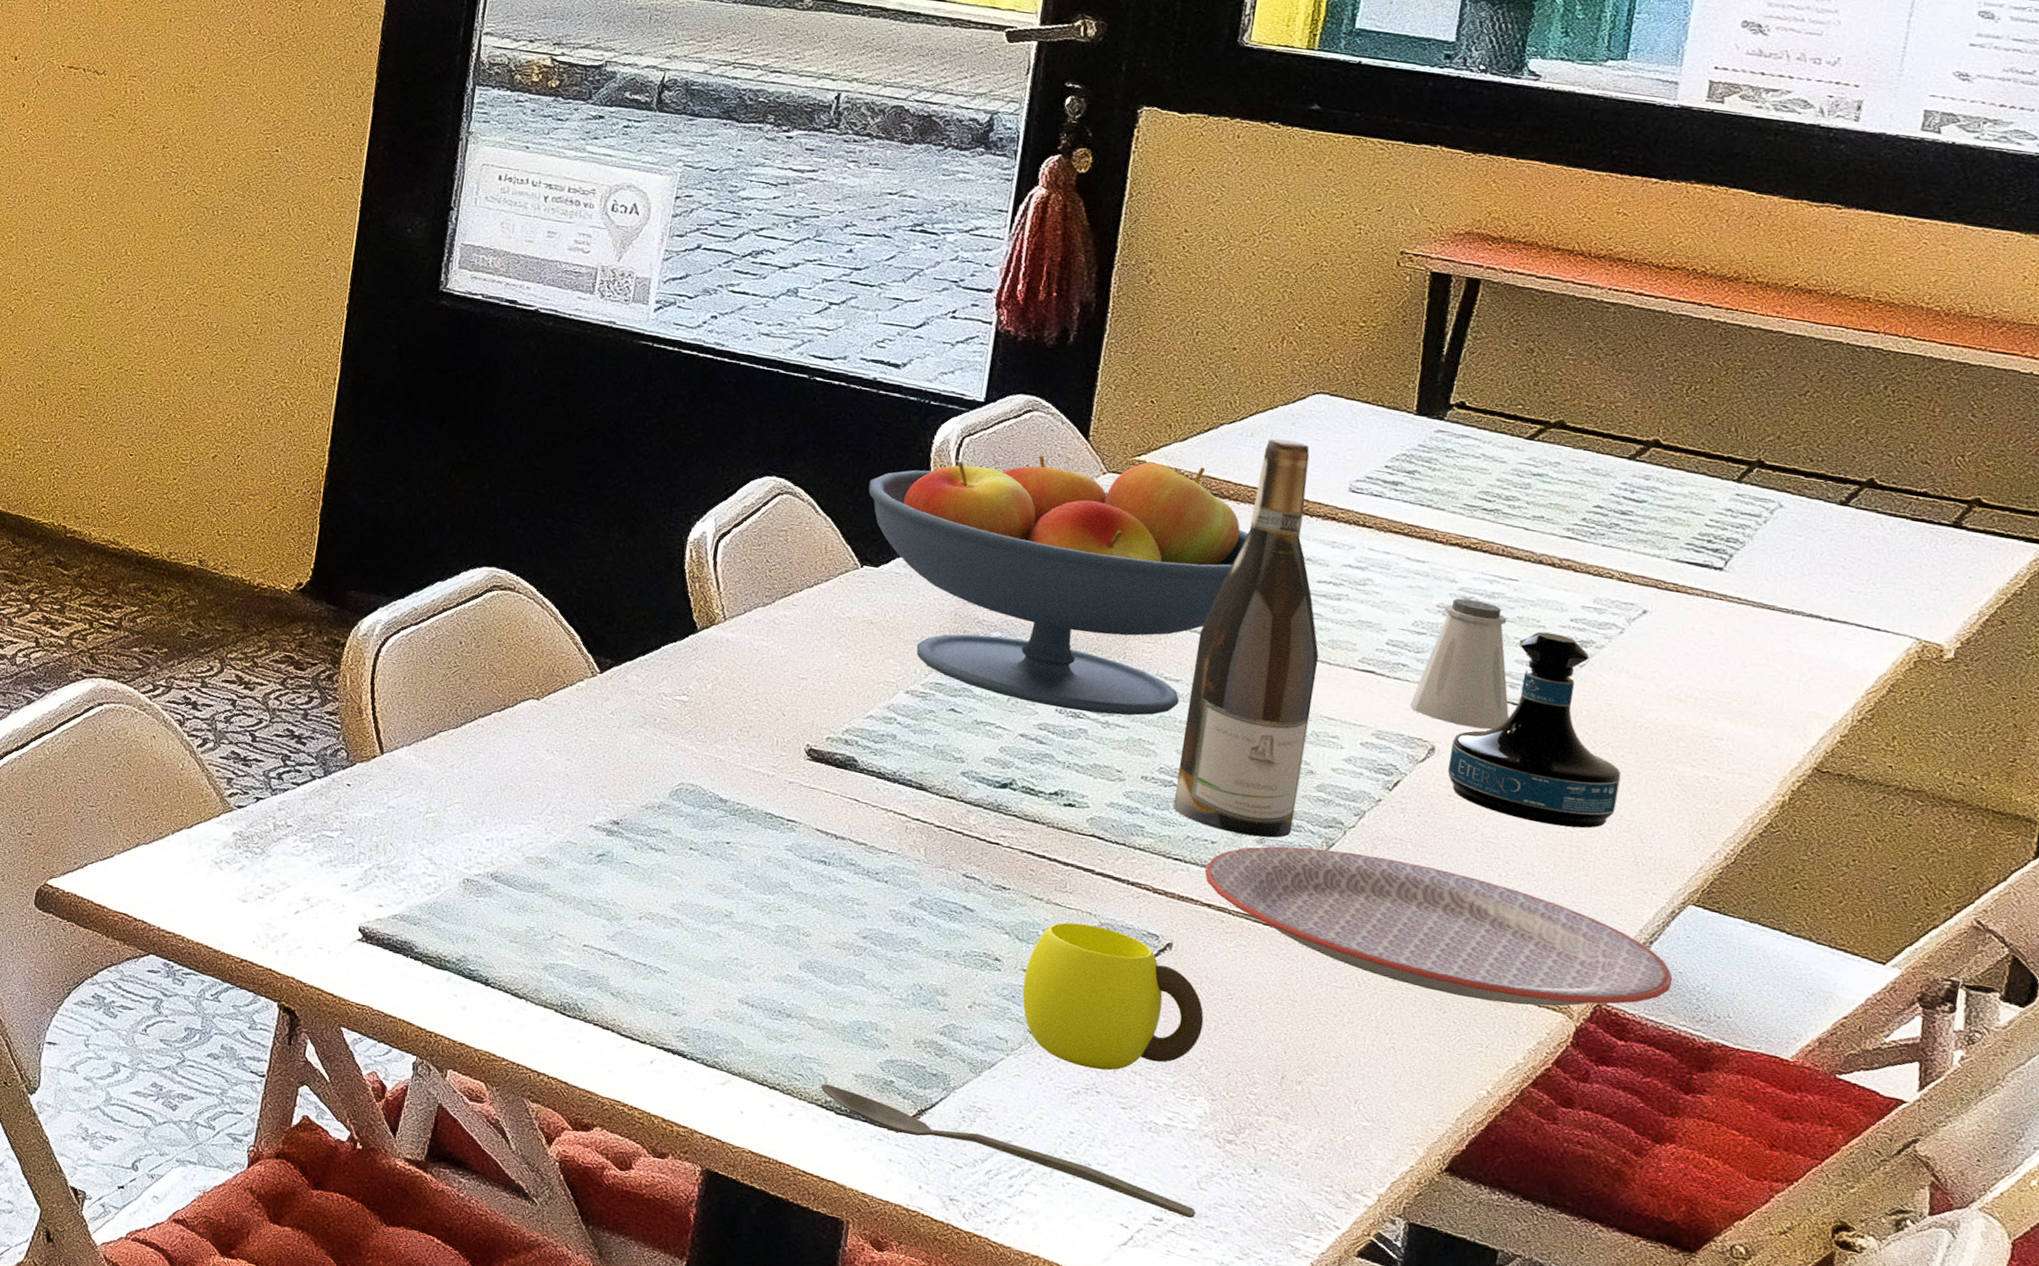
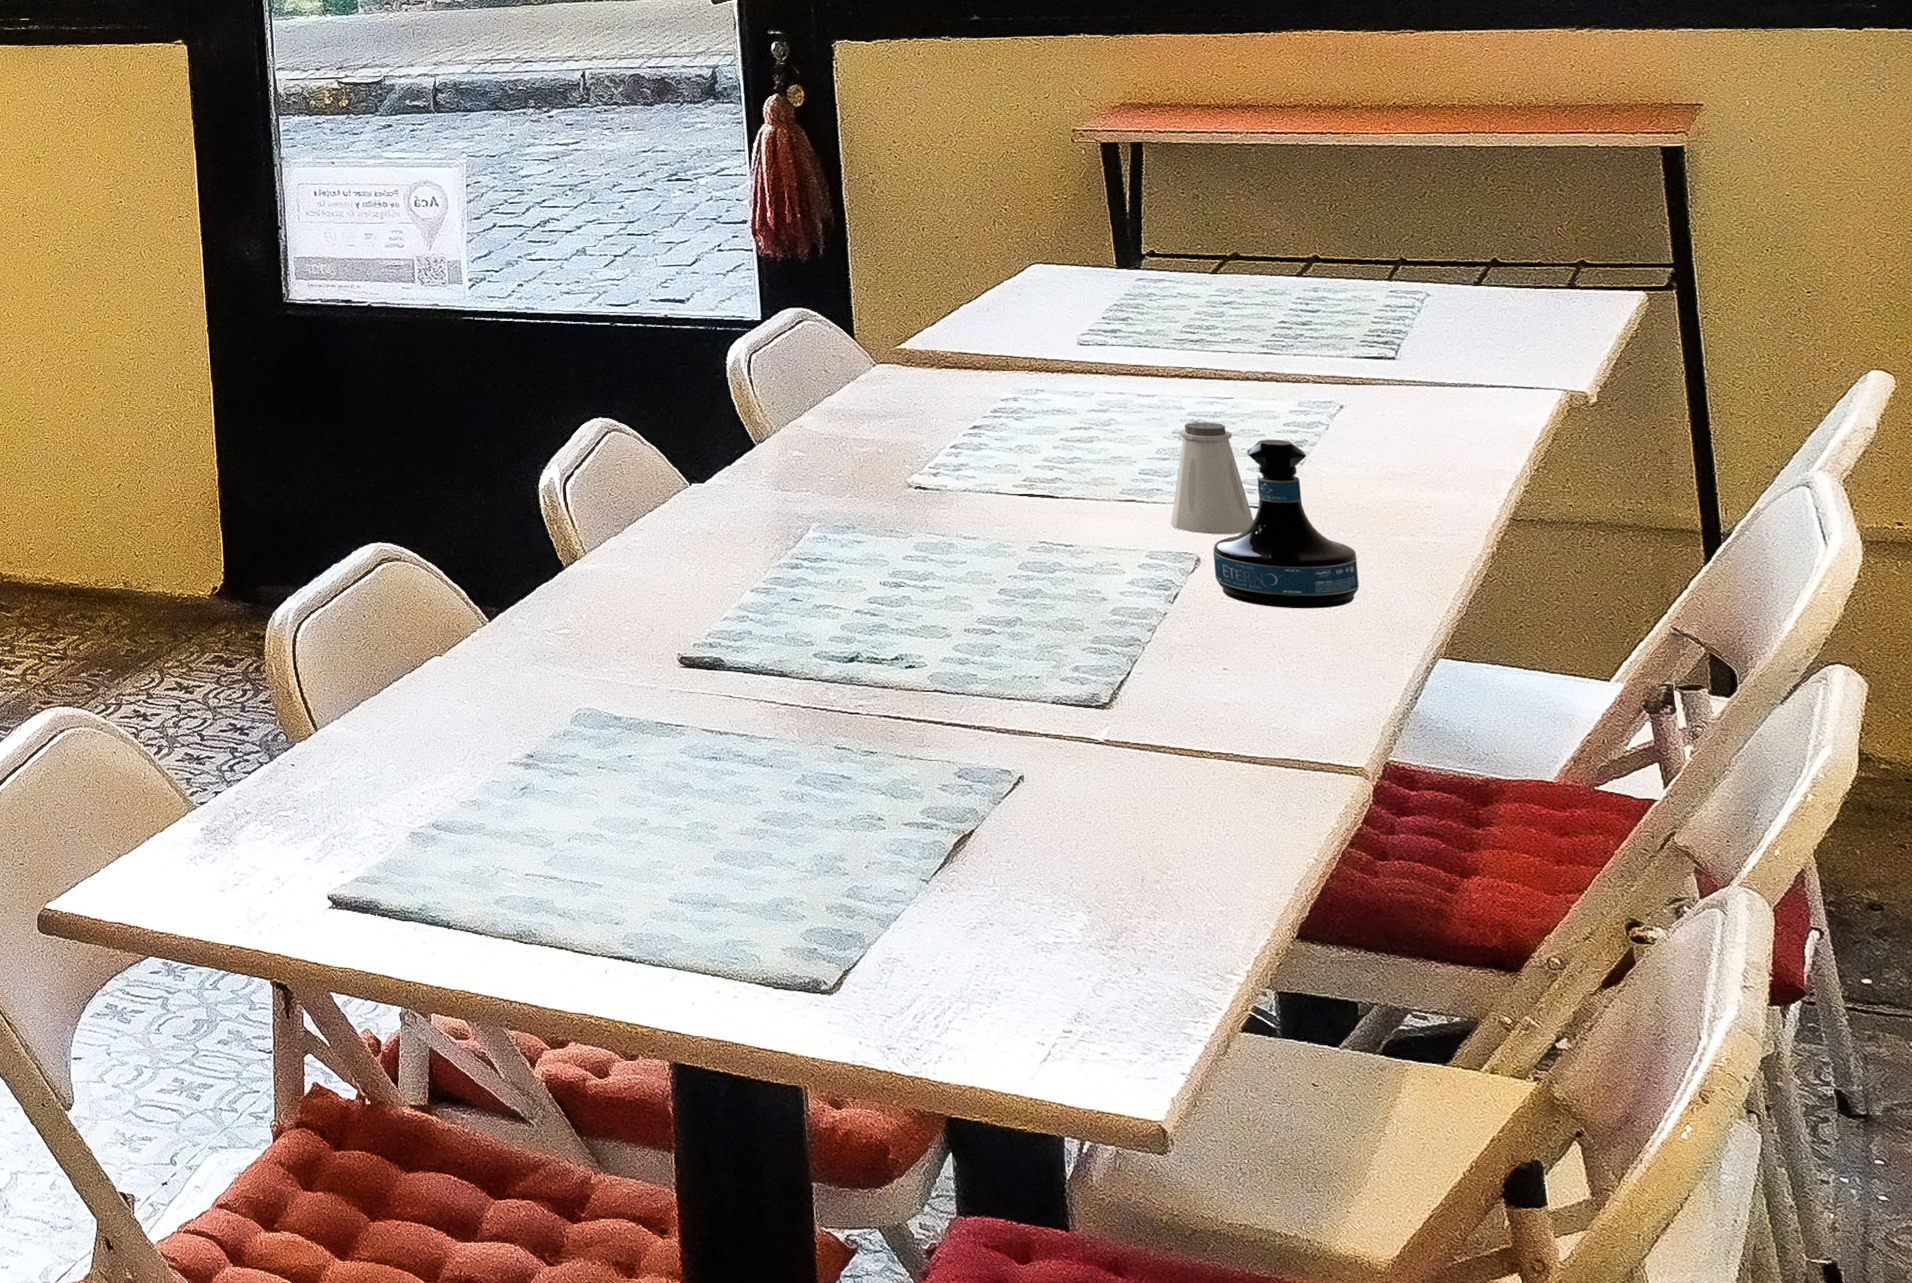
spoon: present [820,1084,1197,1219] -> none [755,963,1099,1025]
fruit bowl: present [868,455,1249,716] -> none [681,345,1005,581]
cup: present [1022,922,1204,1071] -> none [906,773,1066,903]
wine bottle: present [1173,438,1319,838] -> none [983,309,1100,666]
plate: present [1205,846,1673,1007] -> none [1036,664,1442,776]

